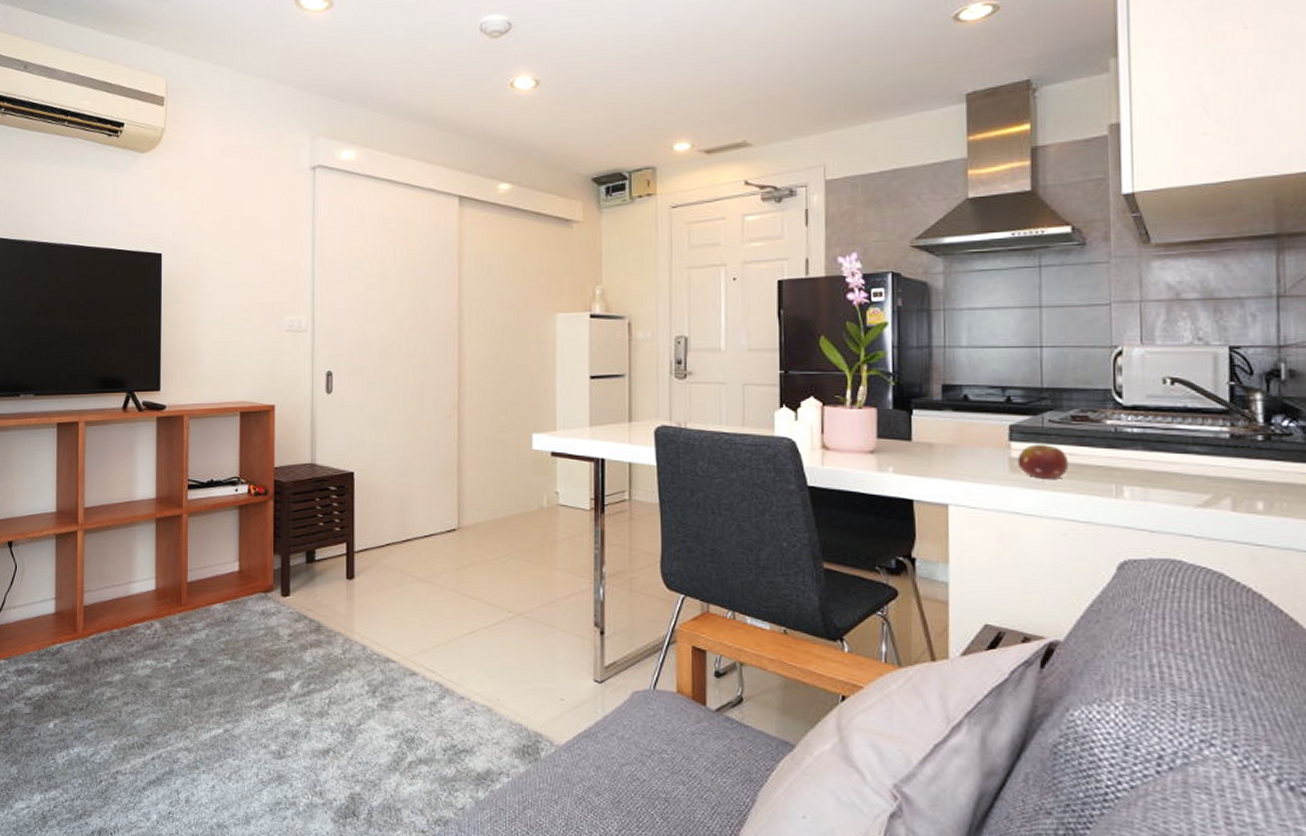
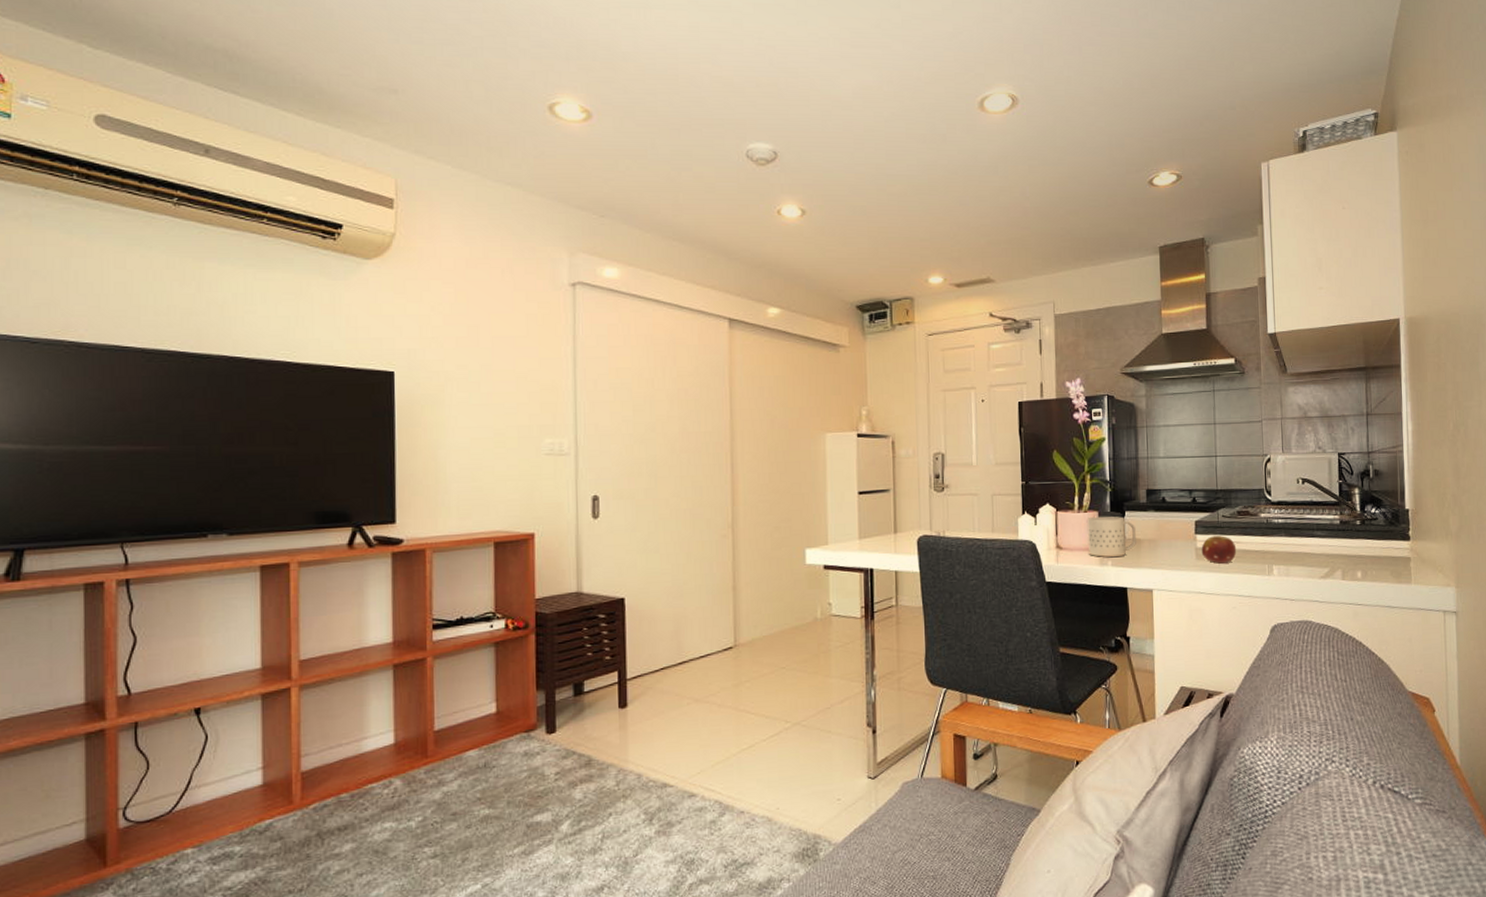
mug: none [861,414,927,463] -> present [1086,516,1136,558]

